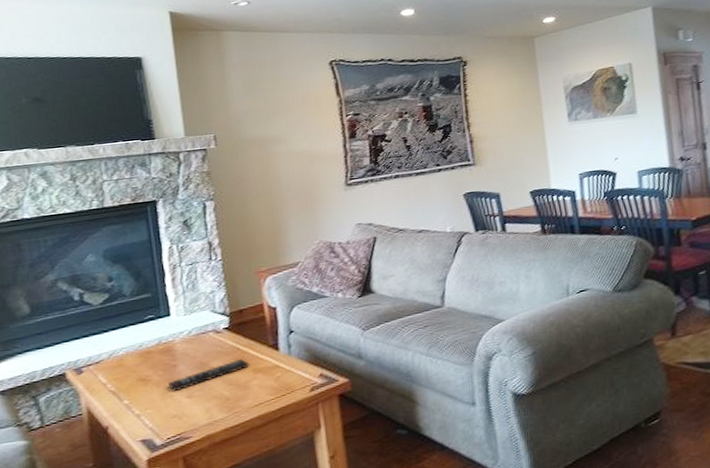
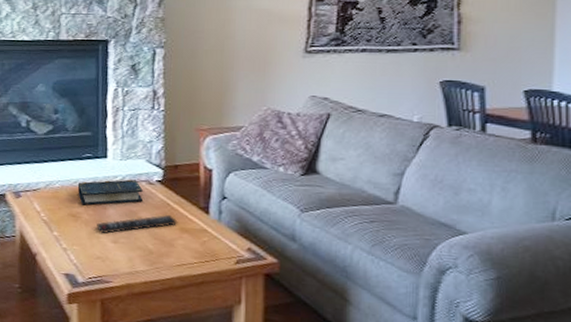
book: none [143,331,213,368] -> present [77,179,144,206]

